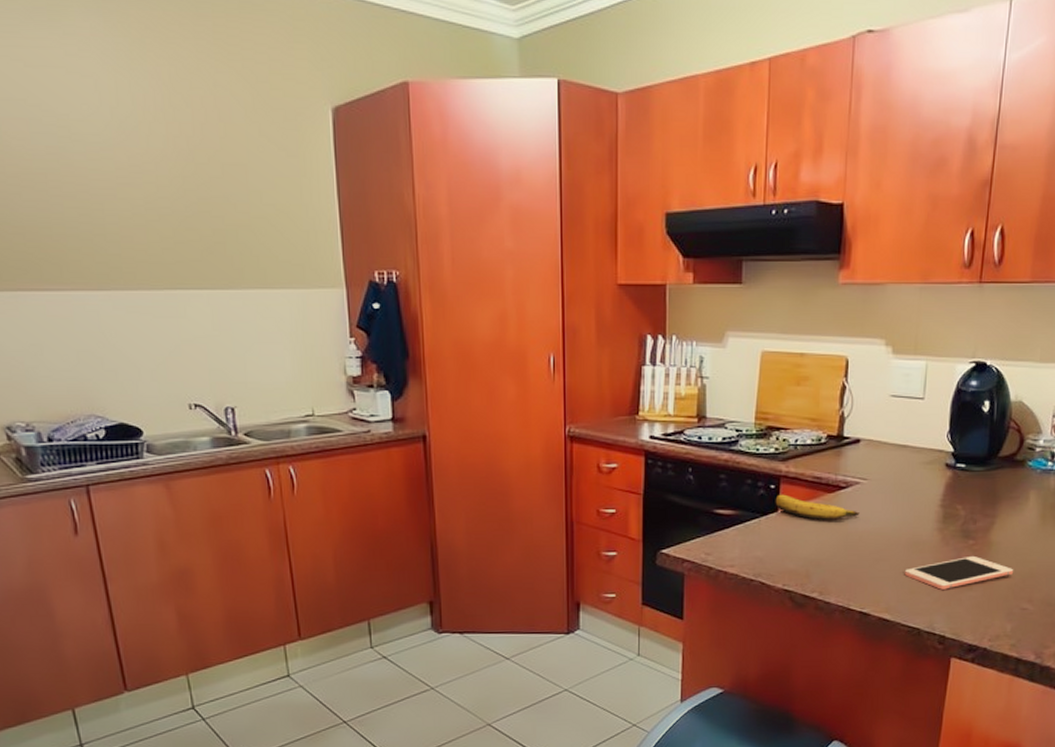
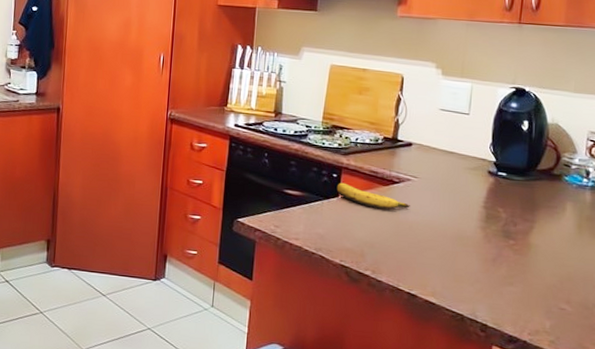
cell phone: present [904,555,1014,590] -> none [449,254,552,282]

